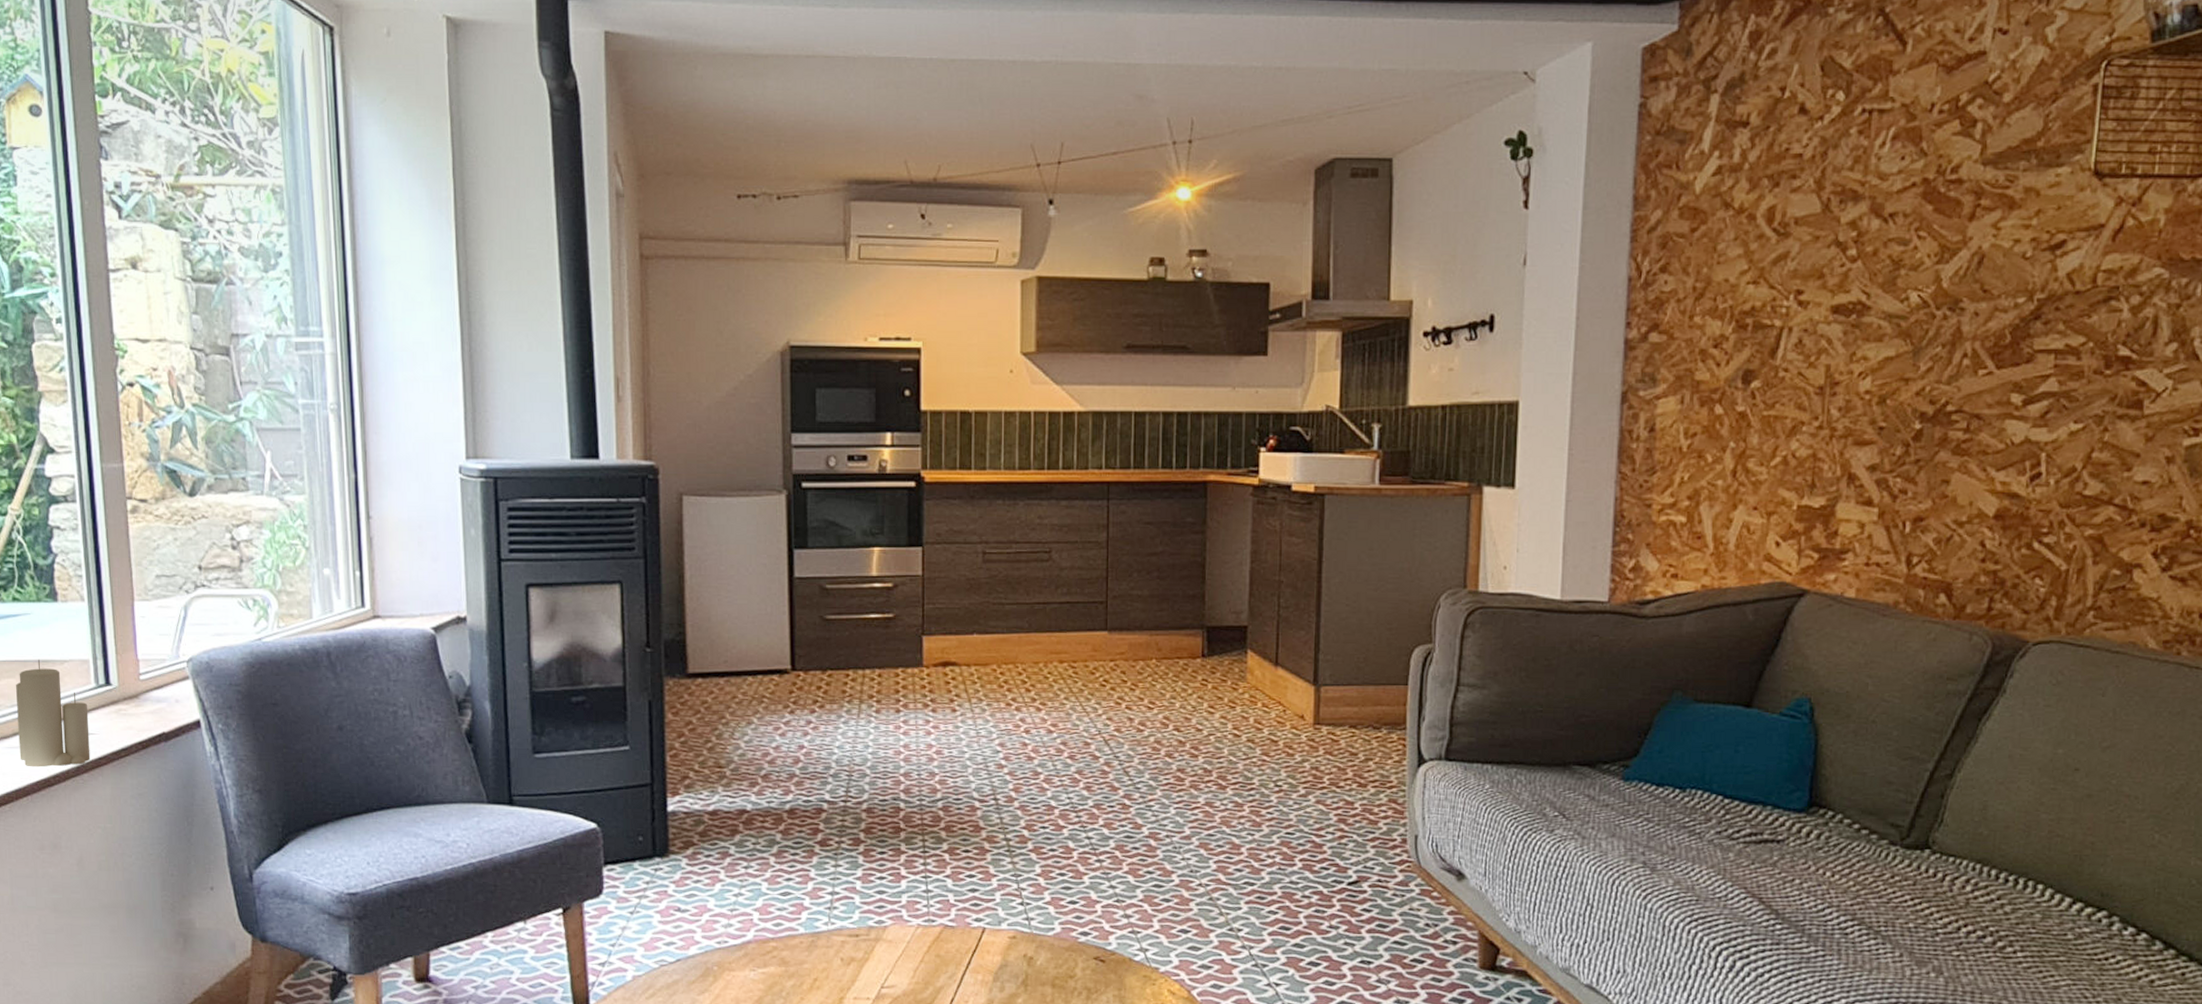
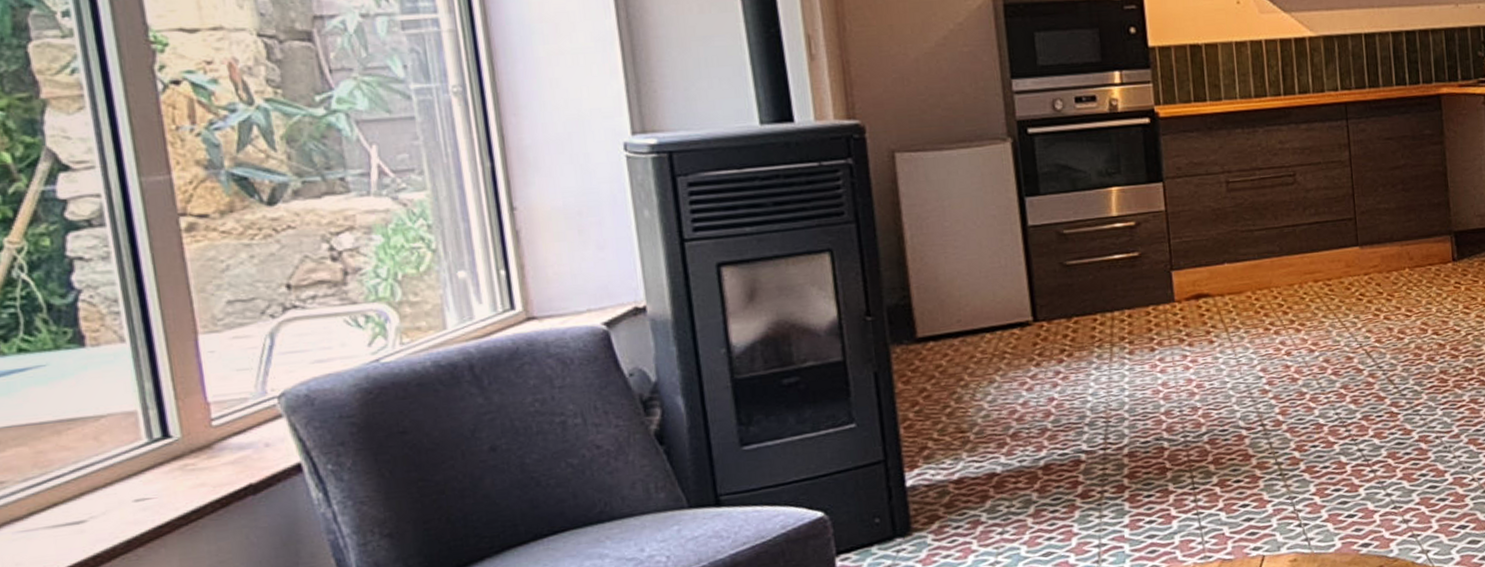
candle: present [16,659,91,768] -> none [29,418,147,552]

